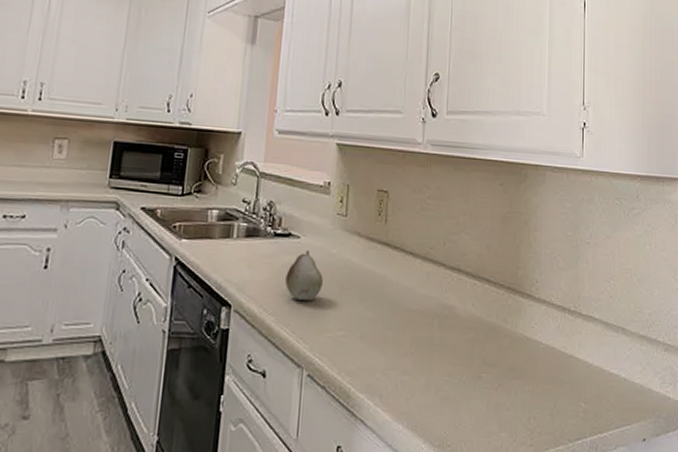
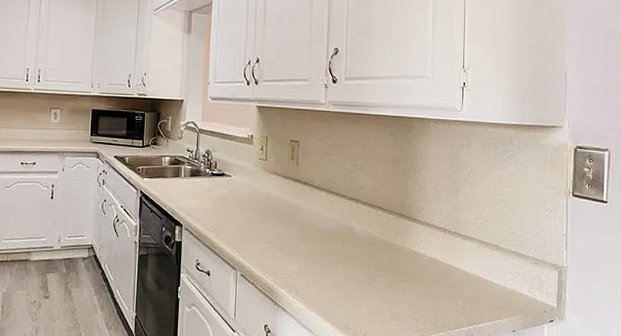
fruit: present [285,250,323,300] -> none [221,185,250,222]

